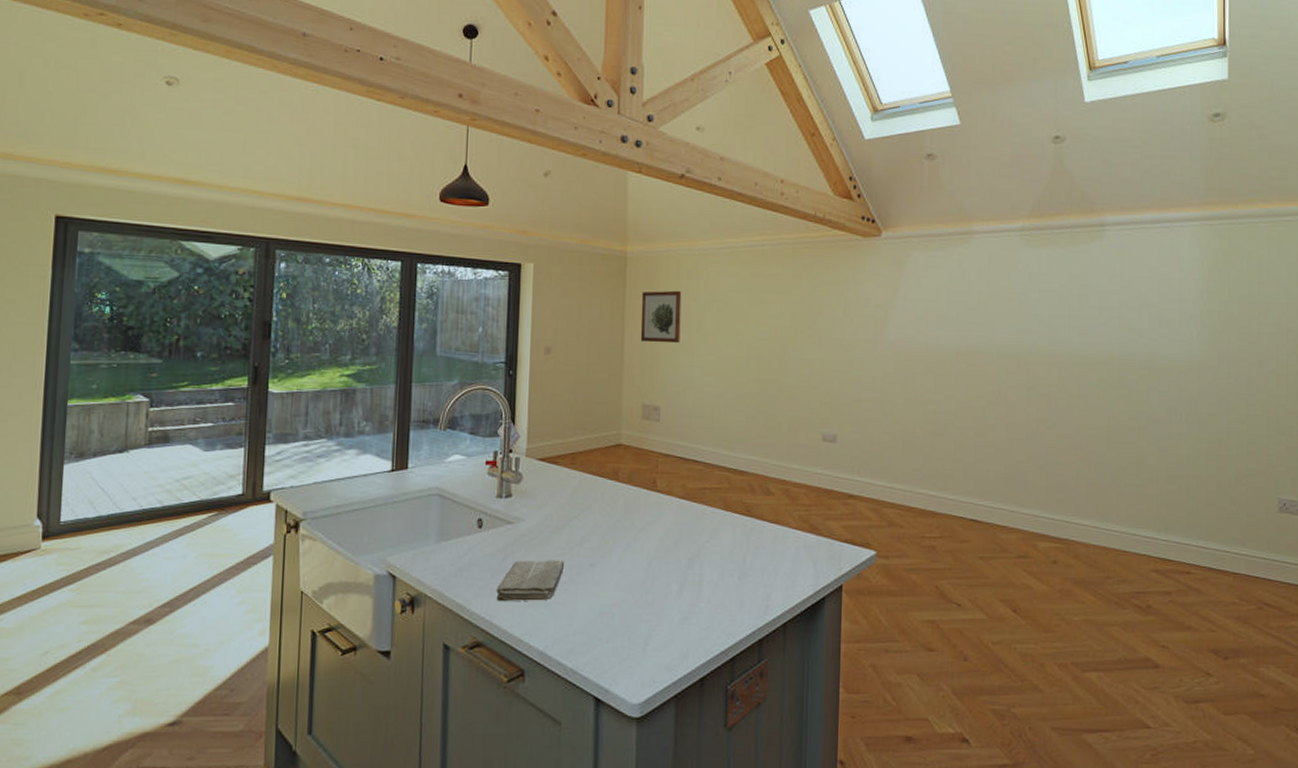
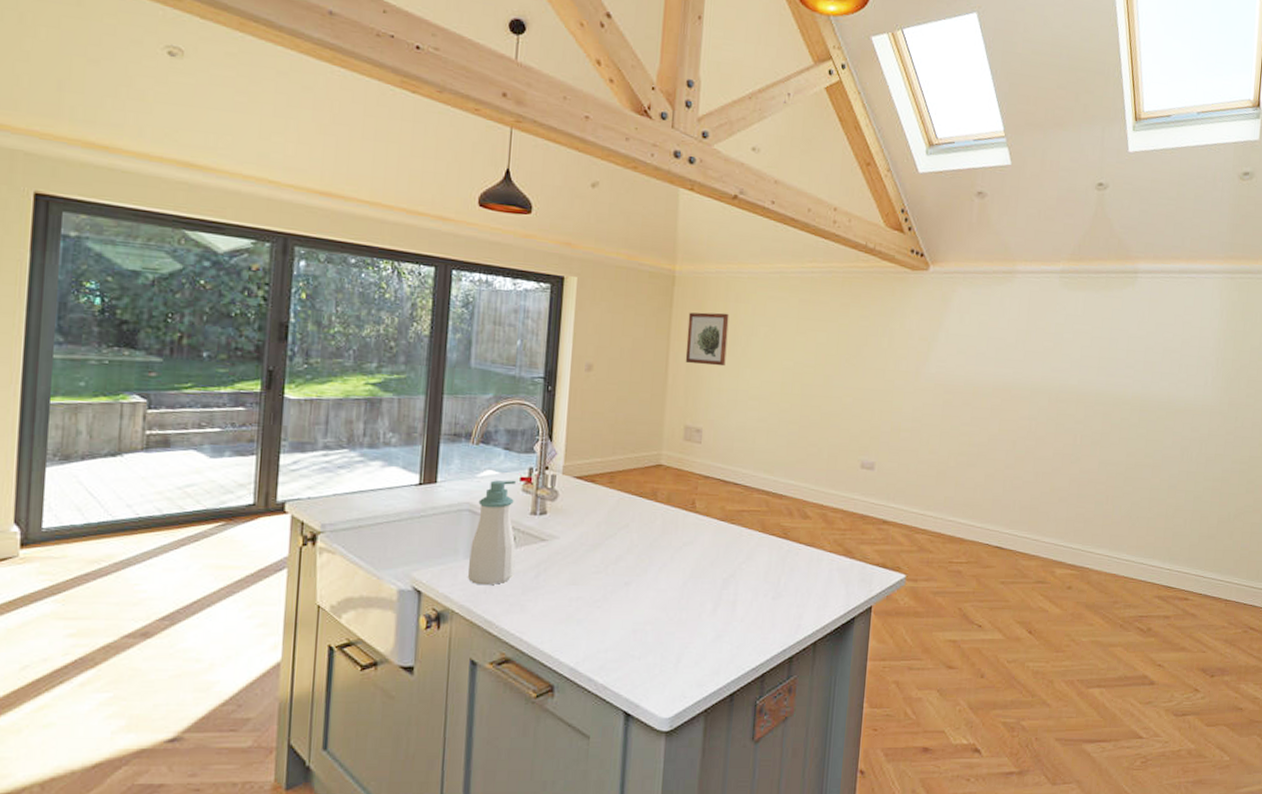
soap bottle: none [438,464,484,569] -> present [467,480,517,586]
washcloth: present [496,560,565,602] -> none [527,578,599,619]

